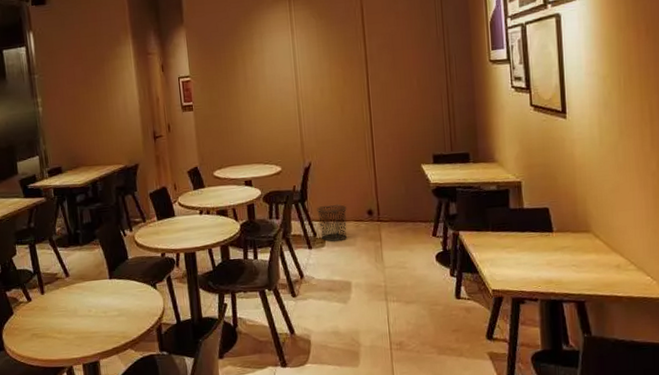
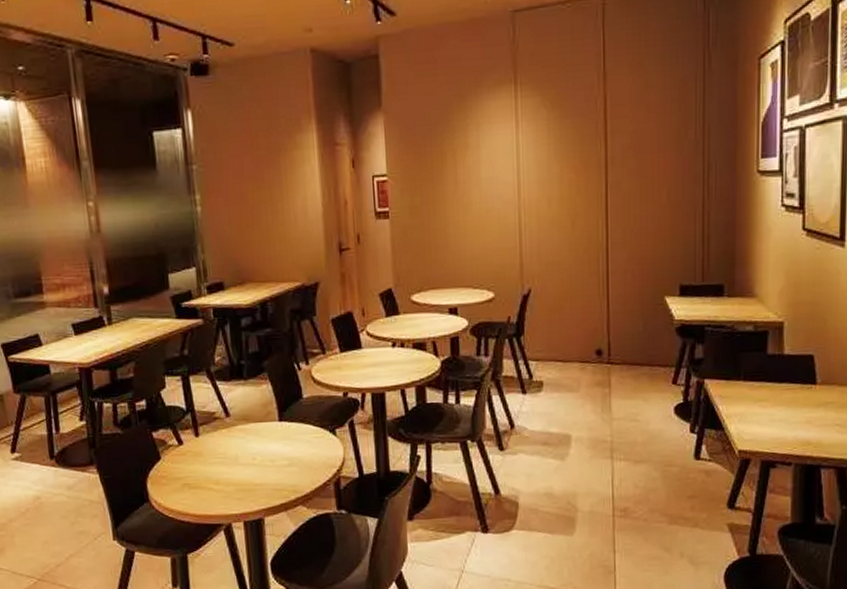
waste bin: present [317,204,348,242] -> none [535,340,572,387]

